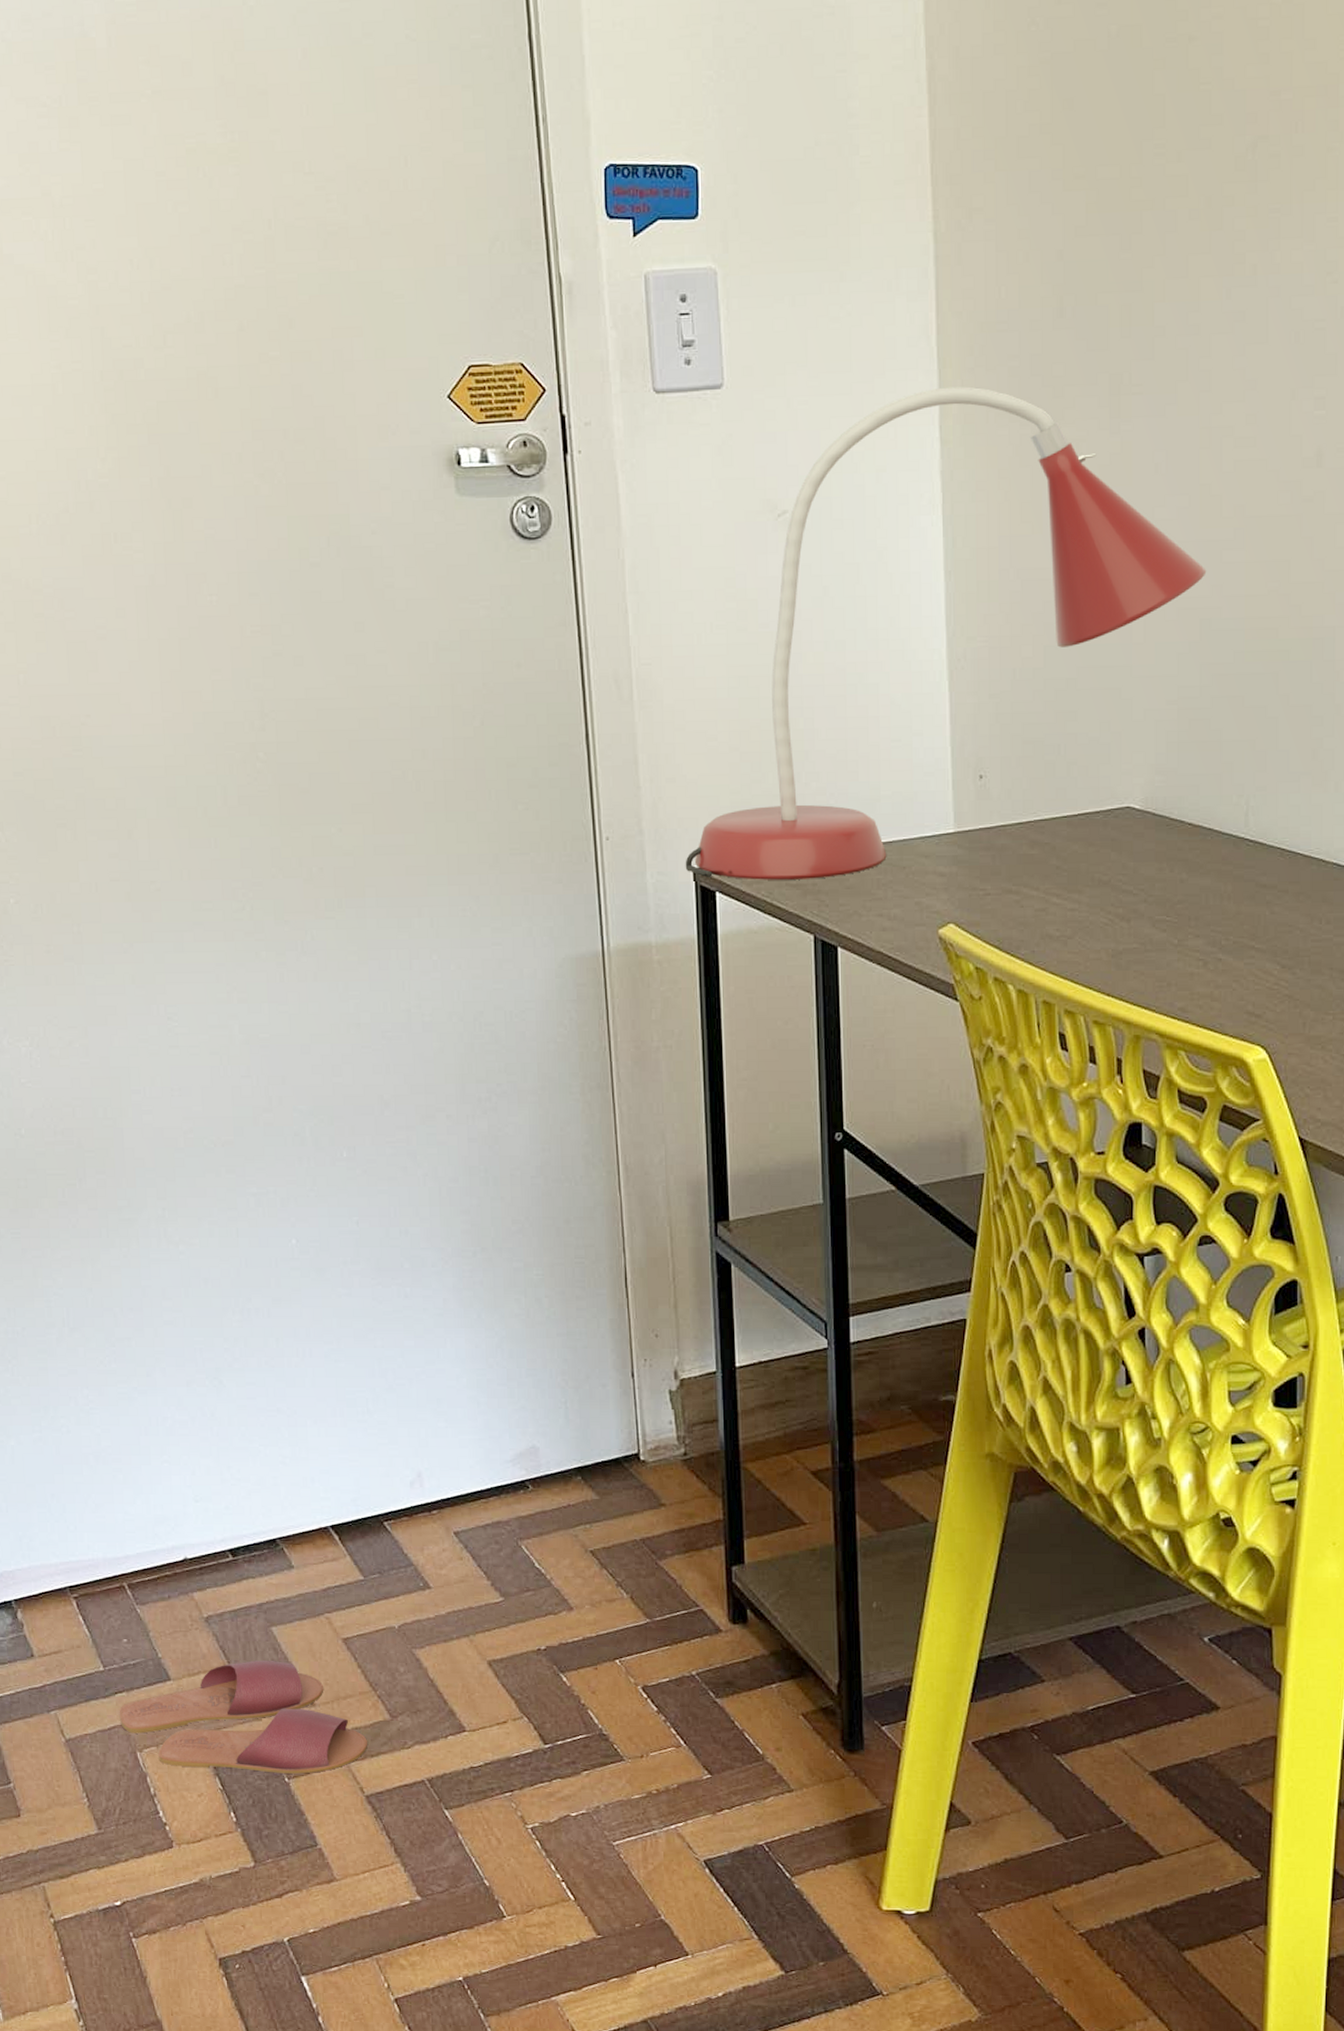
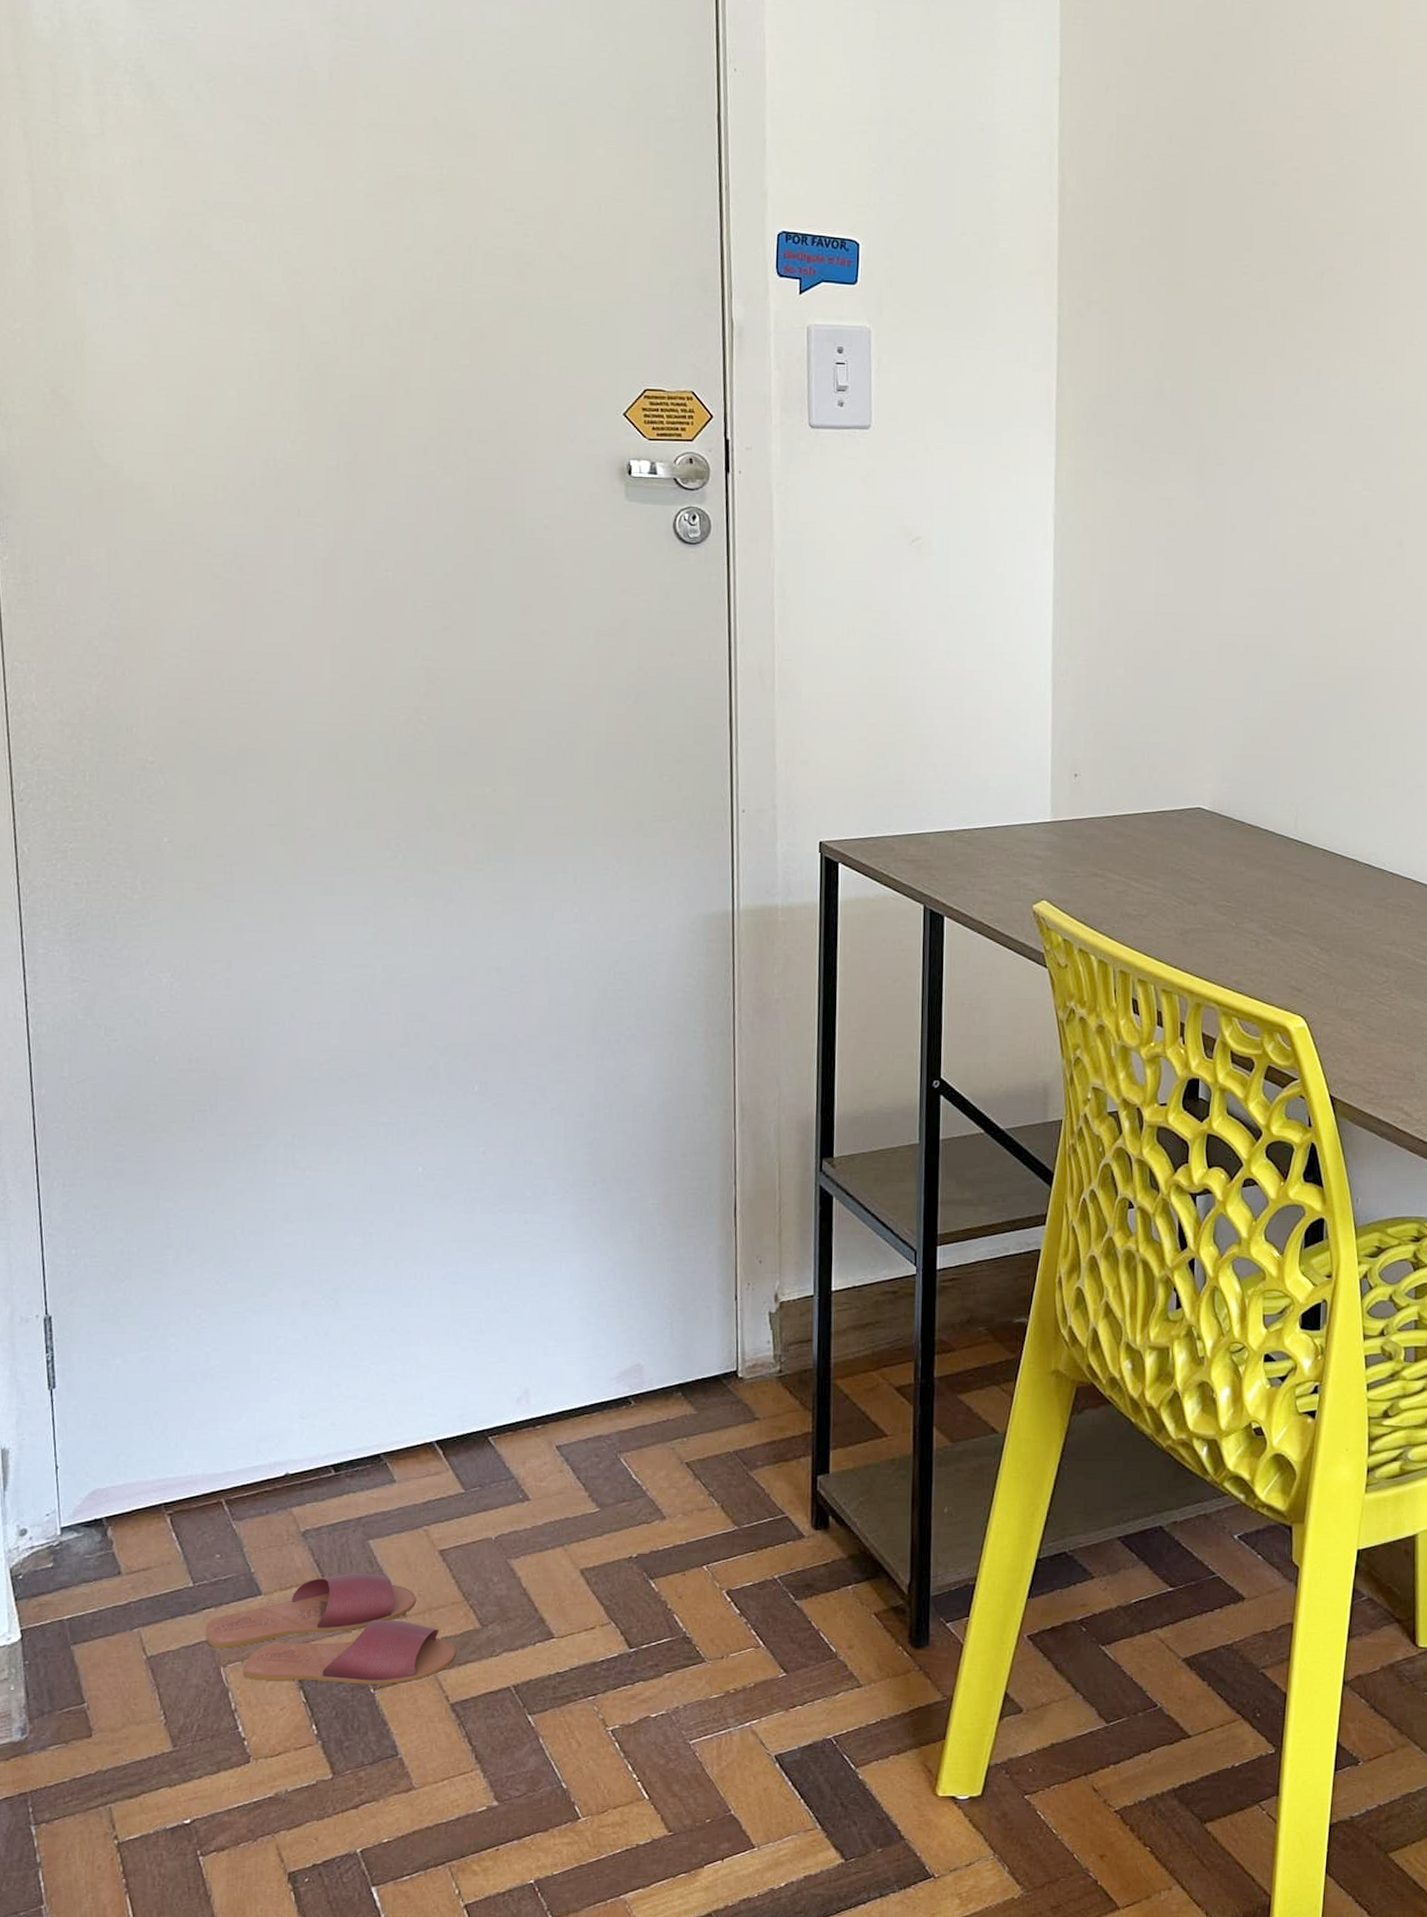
desk lamp: present [685,386,1207,880] -> none [812,445,1271,856]

